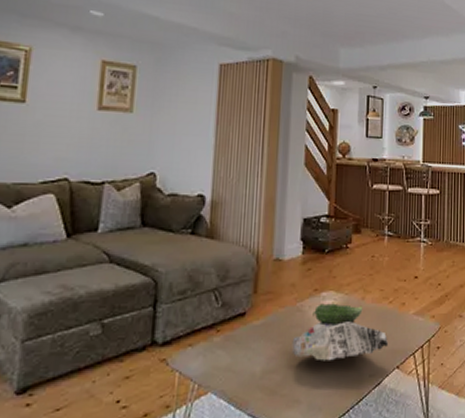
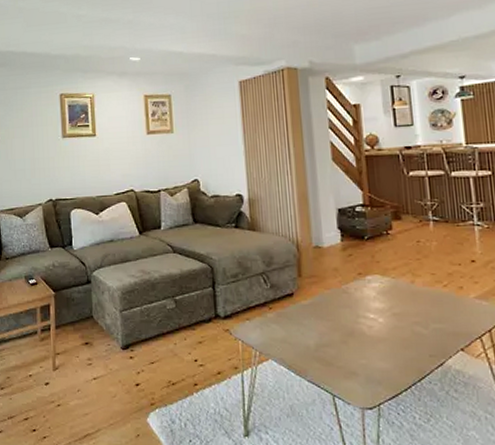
newspaper: present [291,303,389,361] -> none [341,286,449,339]

